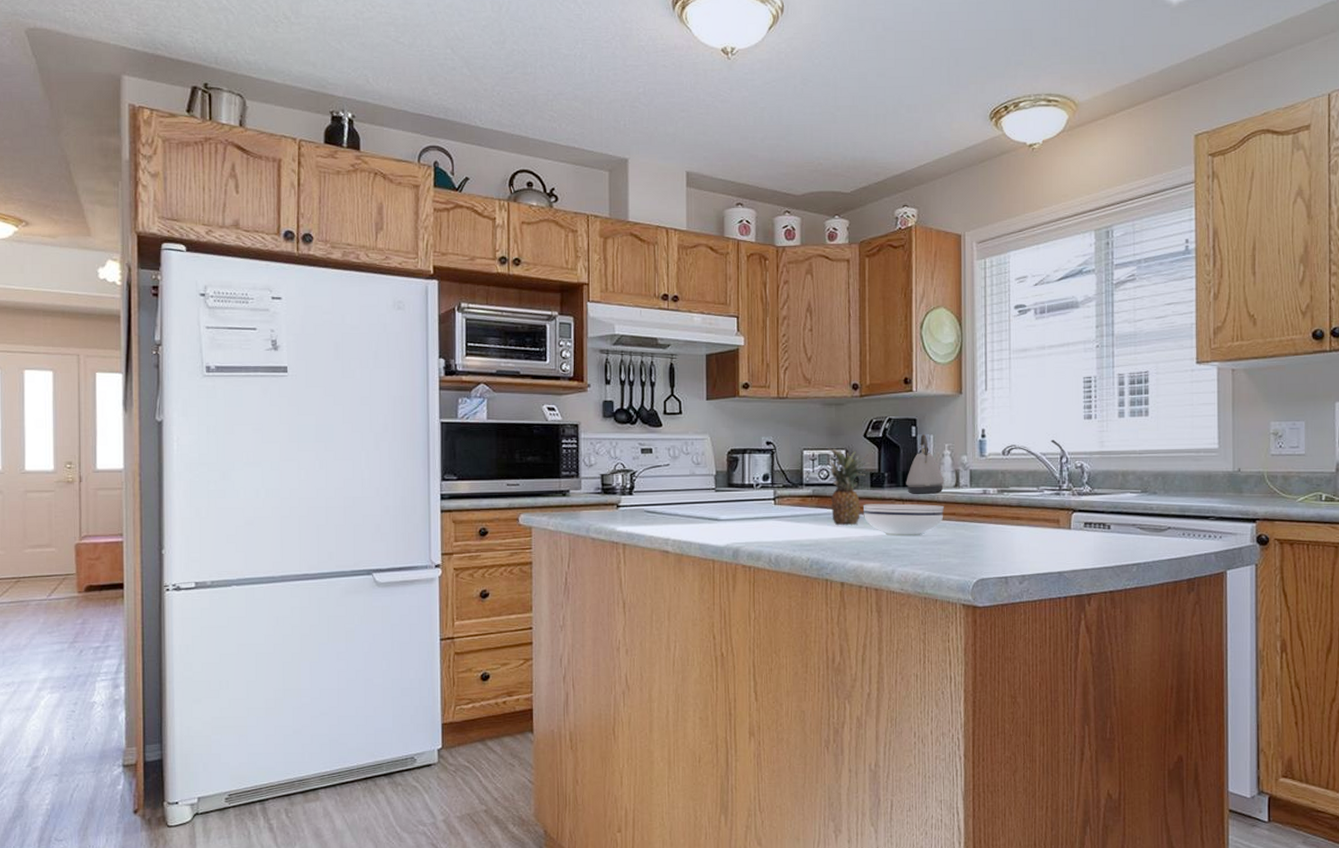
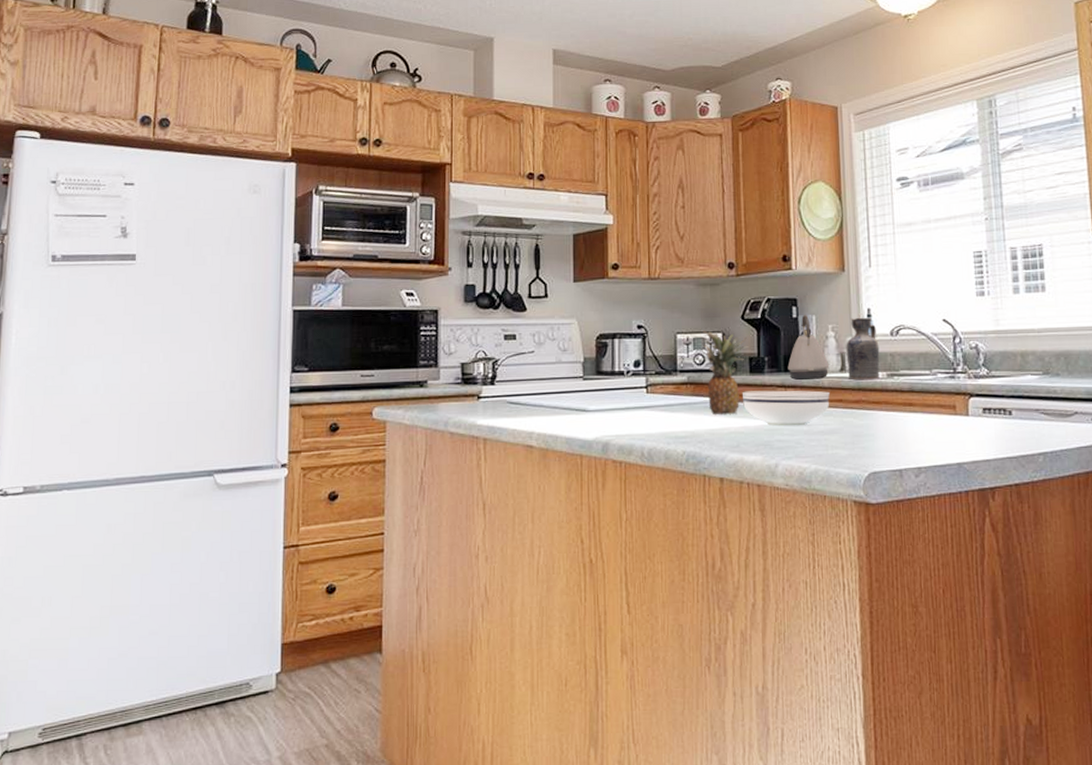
ceramic jug: none [961,437,992,496] -> present [846,317,880,381]

